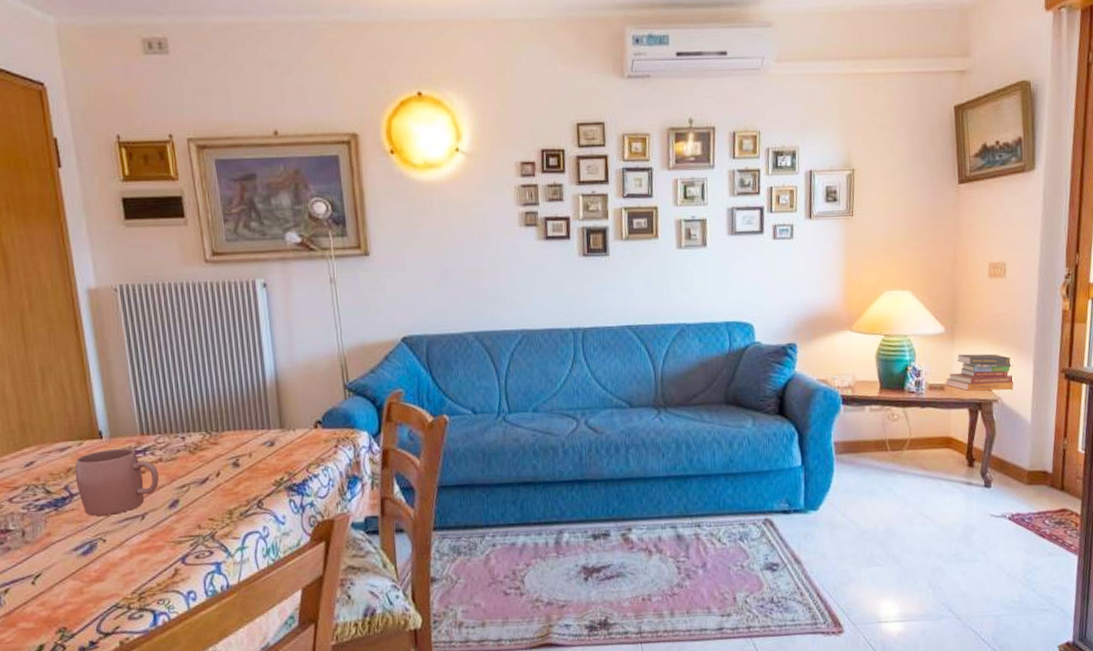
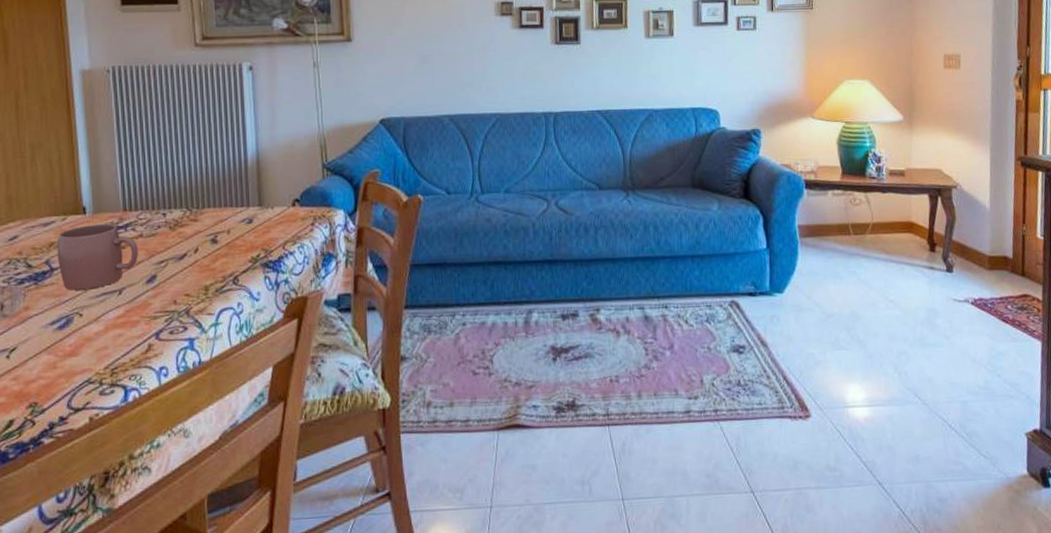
books: present [946,353,1014,392] -> none [905,141,972,178]

